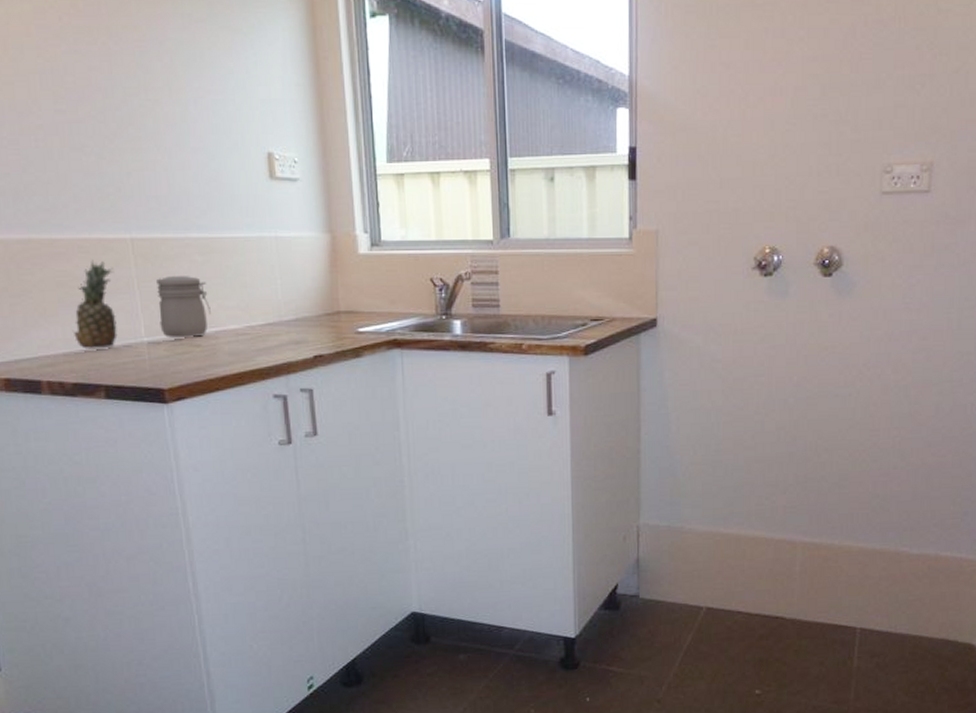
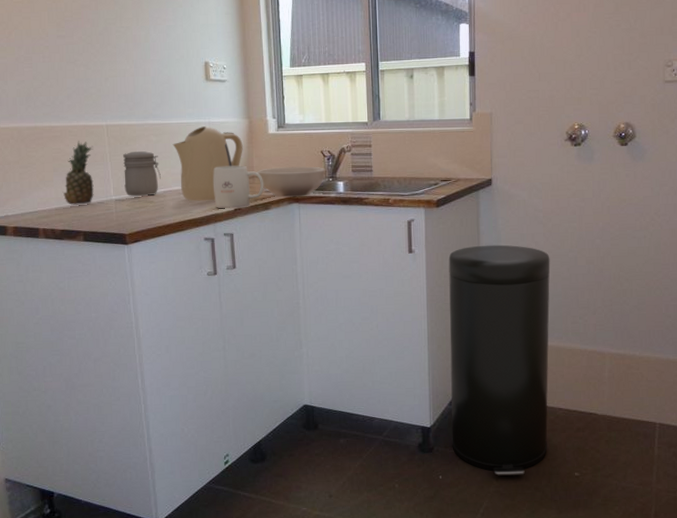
kettle: none [225,242,324,345] -> present [172,126,243,202]
mug: none [282,297,354,356] -> present [212,165,264,209]
bowl: none [343,299,437,341] -> present [256,166,326,198]
pedal bin: none [600,404,730,696] -> present [448,244,550,476]

